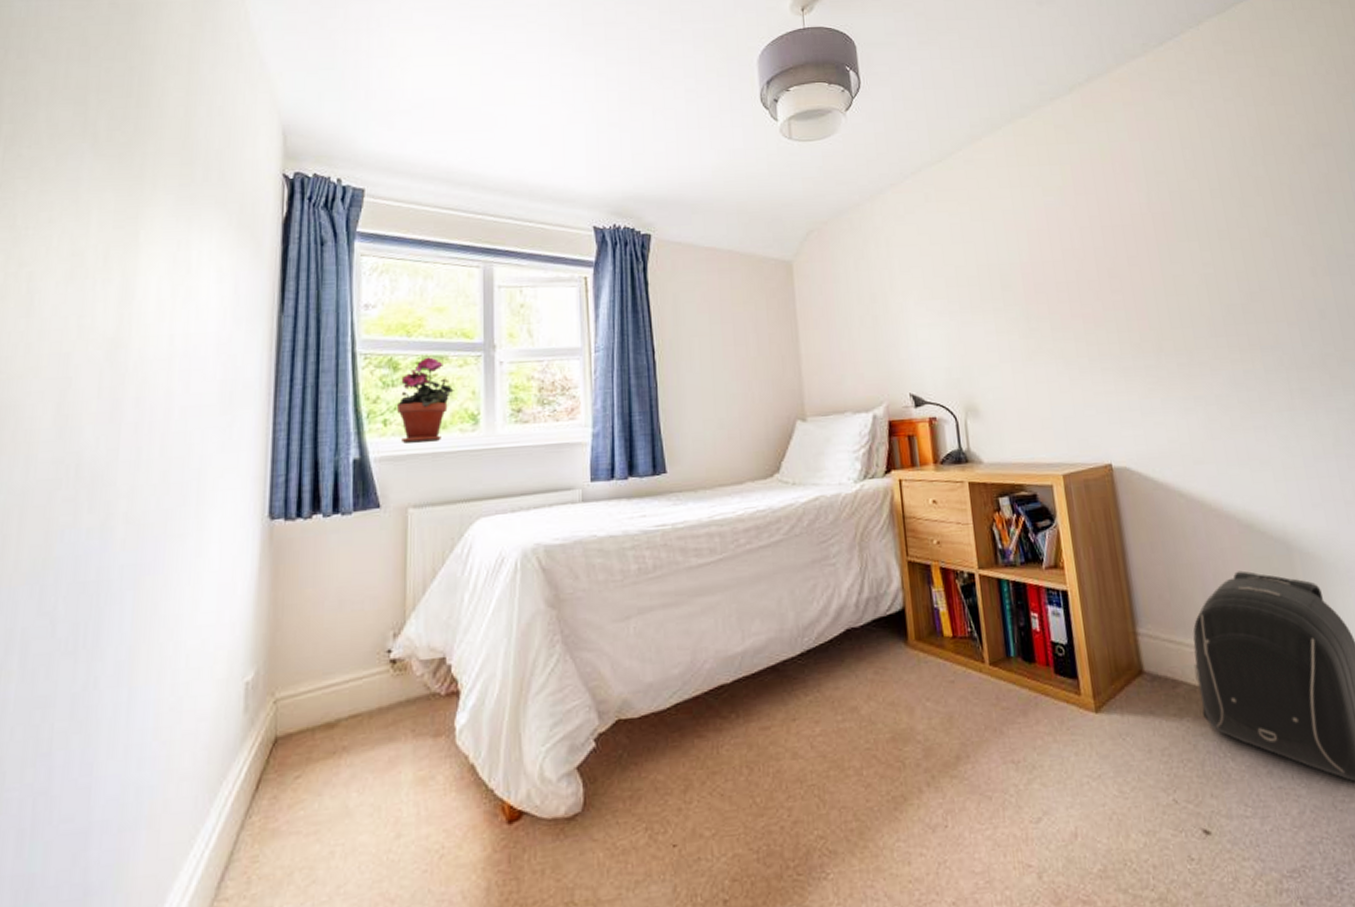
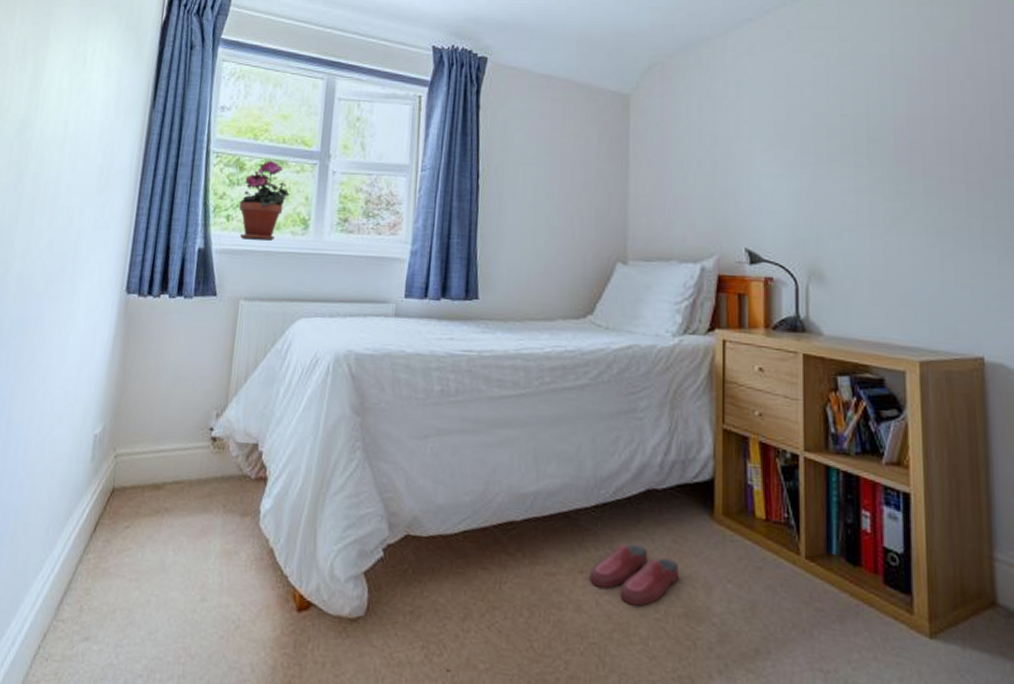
slippers: none [802,683,883,741] -> present [589,543,678,607]

